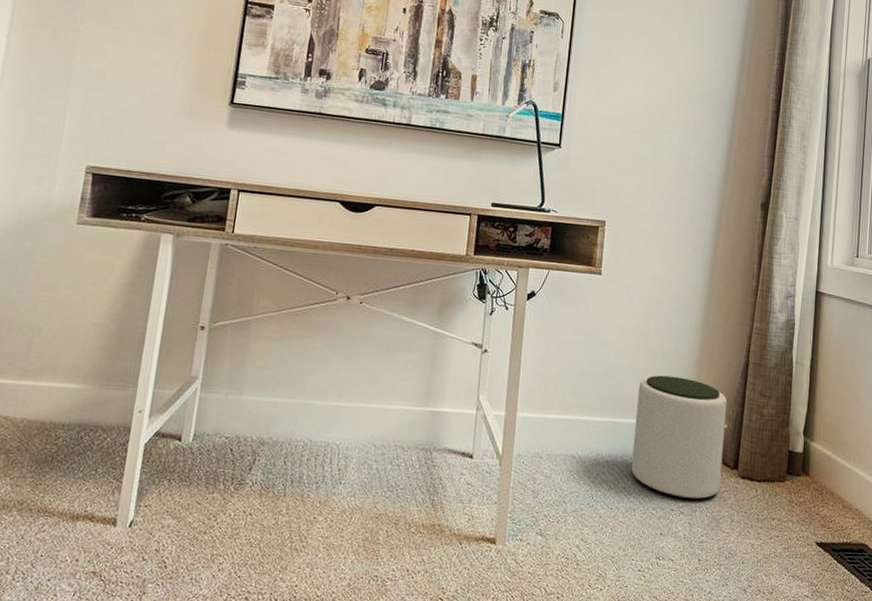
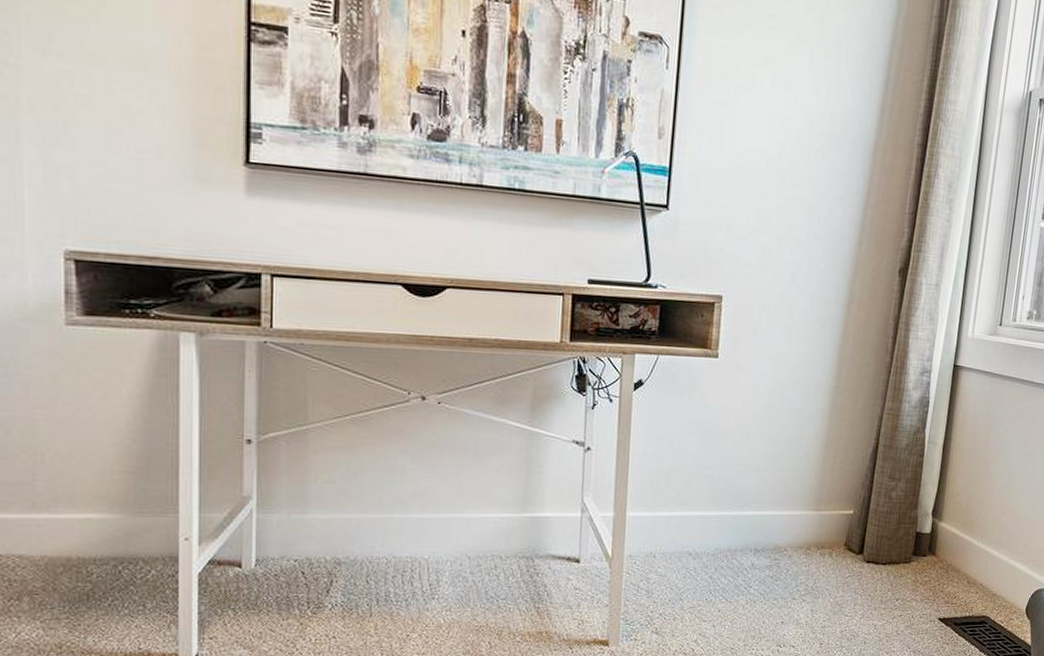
plant pot: present [631,375,727,500] -> none [751,463,854,587]

